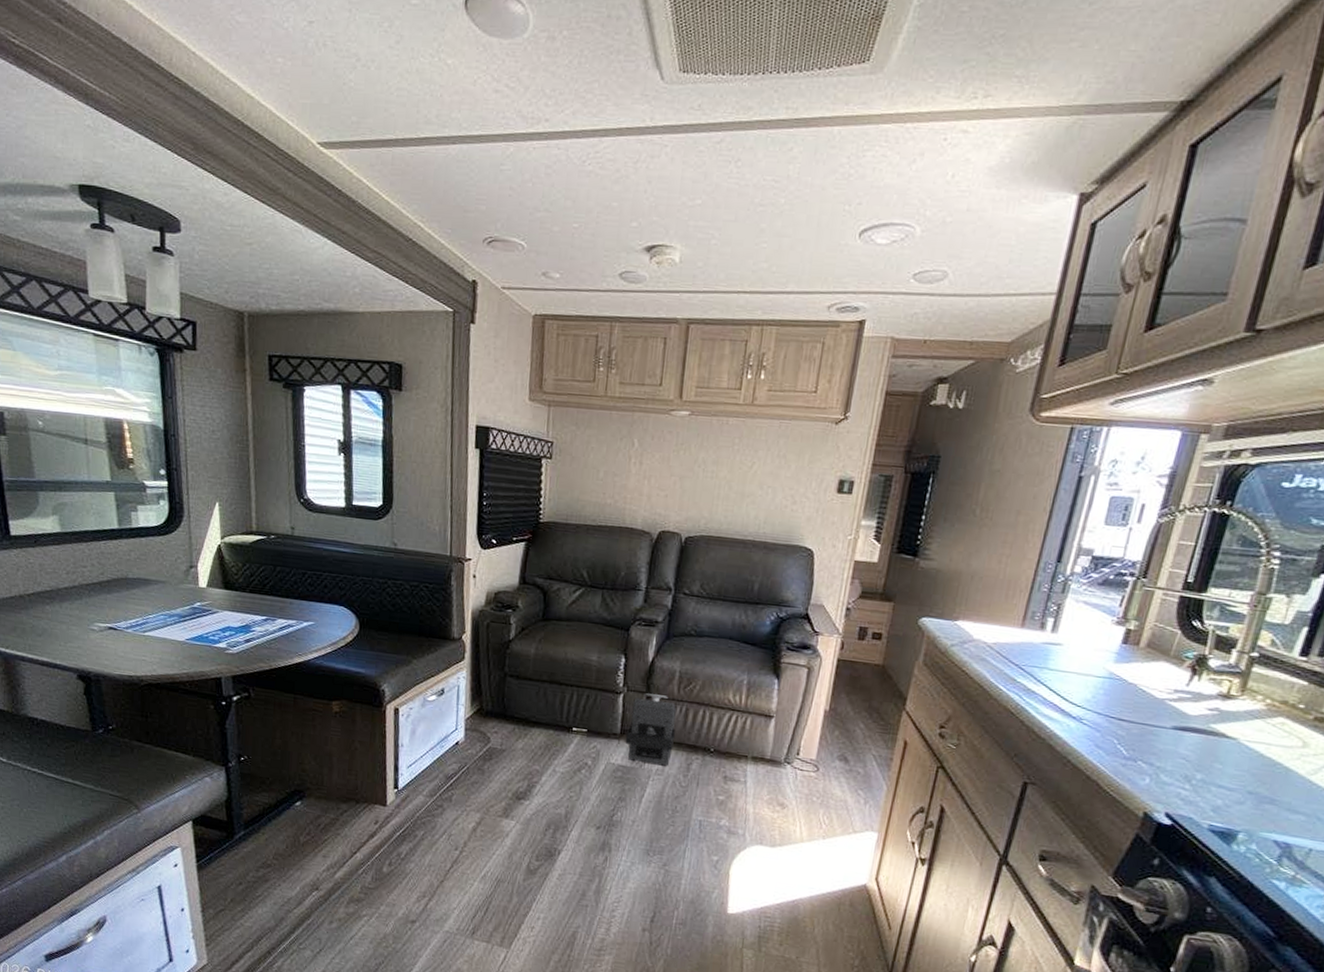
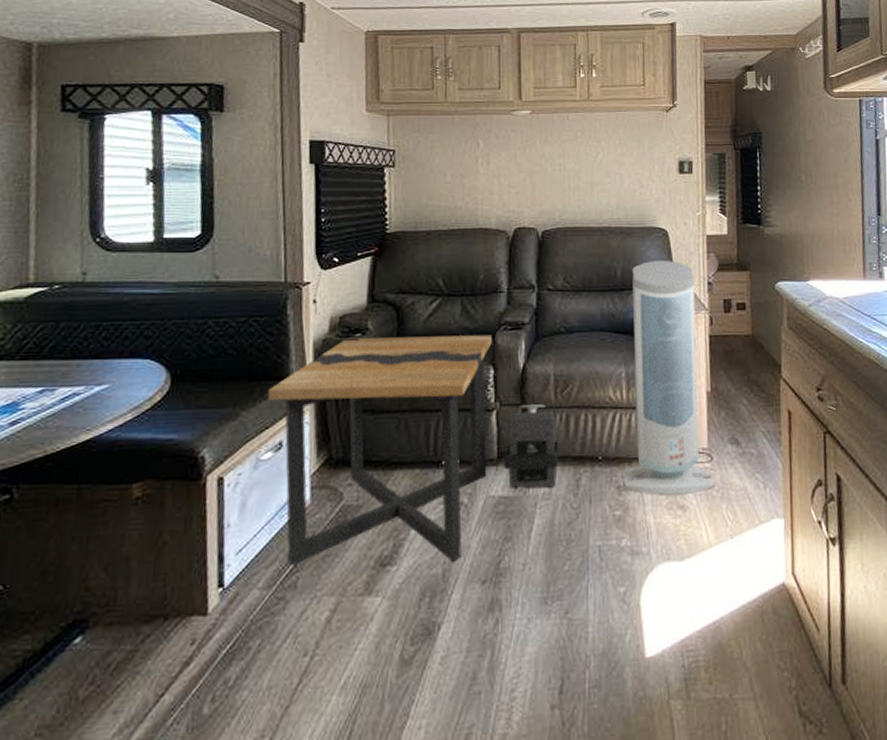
side table: none [434,612,627,807] -> present [268,335,492,566]
air purifier: none [731,579,833,796] -> present [623,261,716,496]

